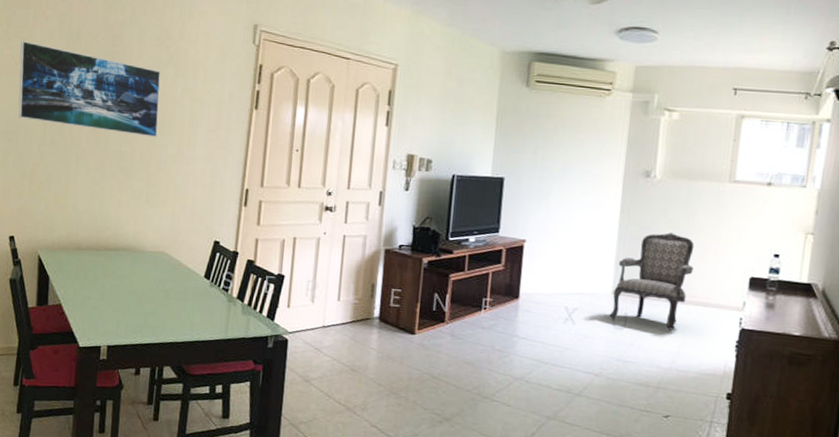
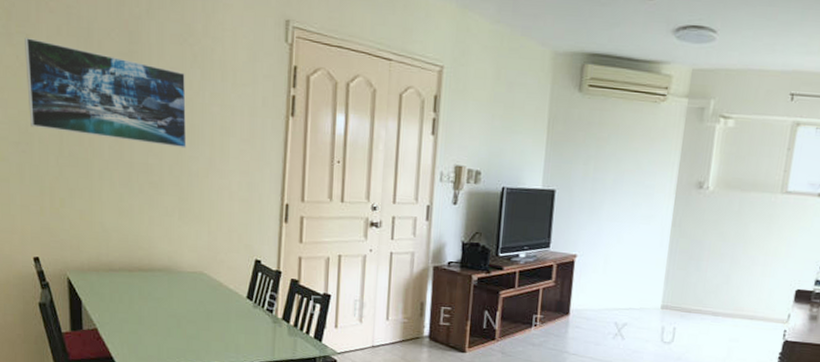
armchair: present [609,232,695,330] -> none [657,246,744,344]

